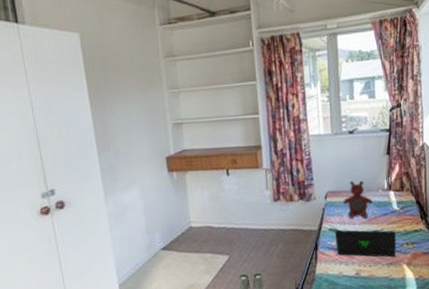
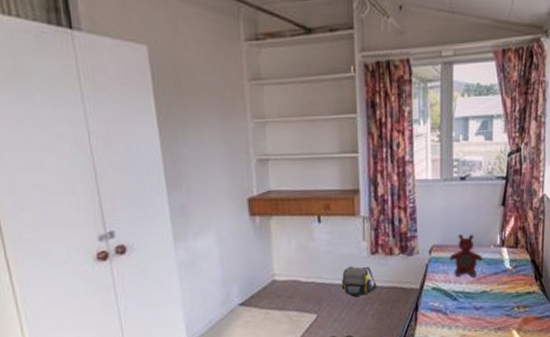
shoulder bag: none [248,212,280,239] -> present [341,266,377,297]
laptop: present [334,230,396,258] -> none [438,289,506,322]

